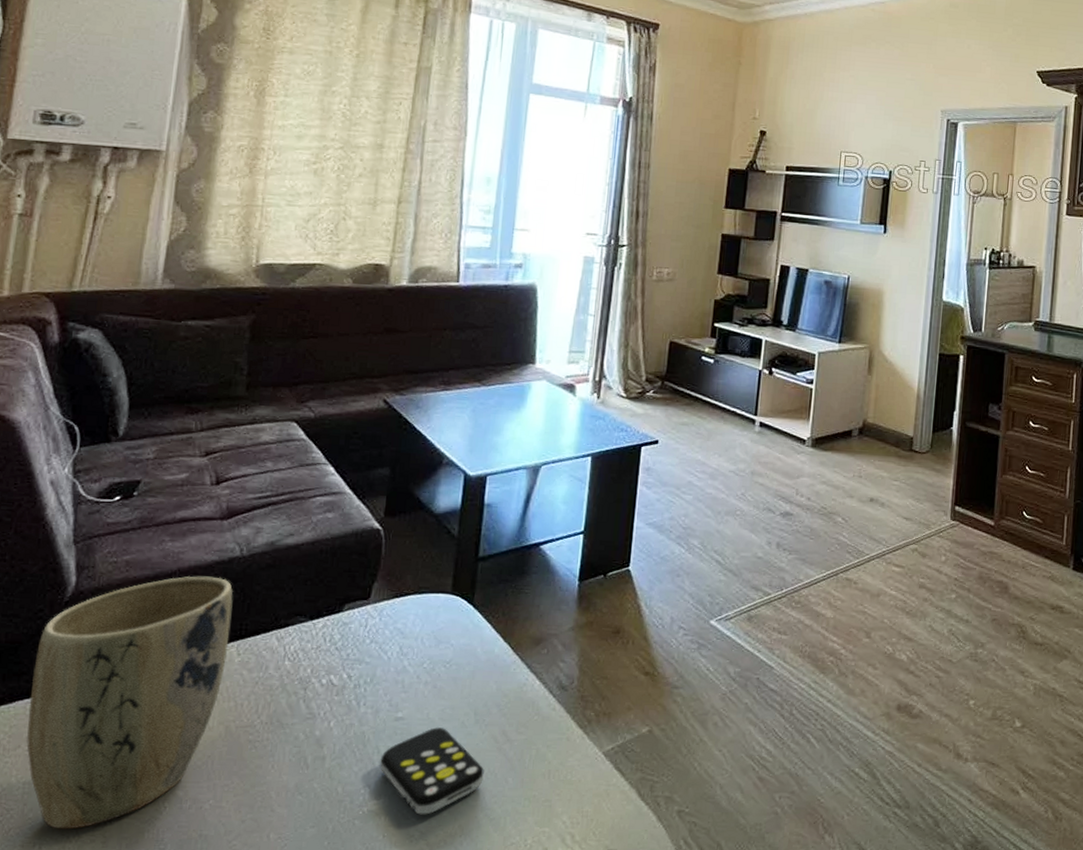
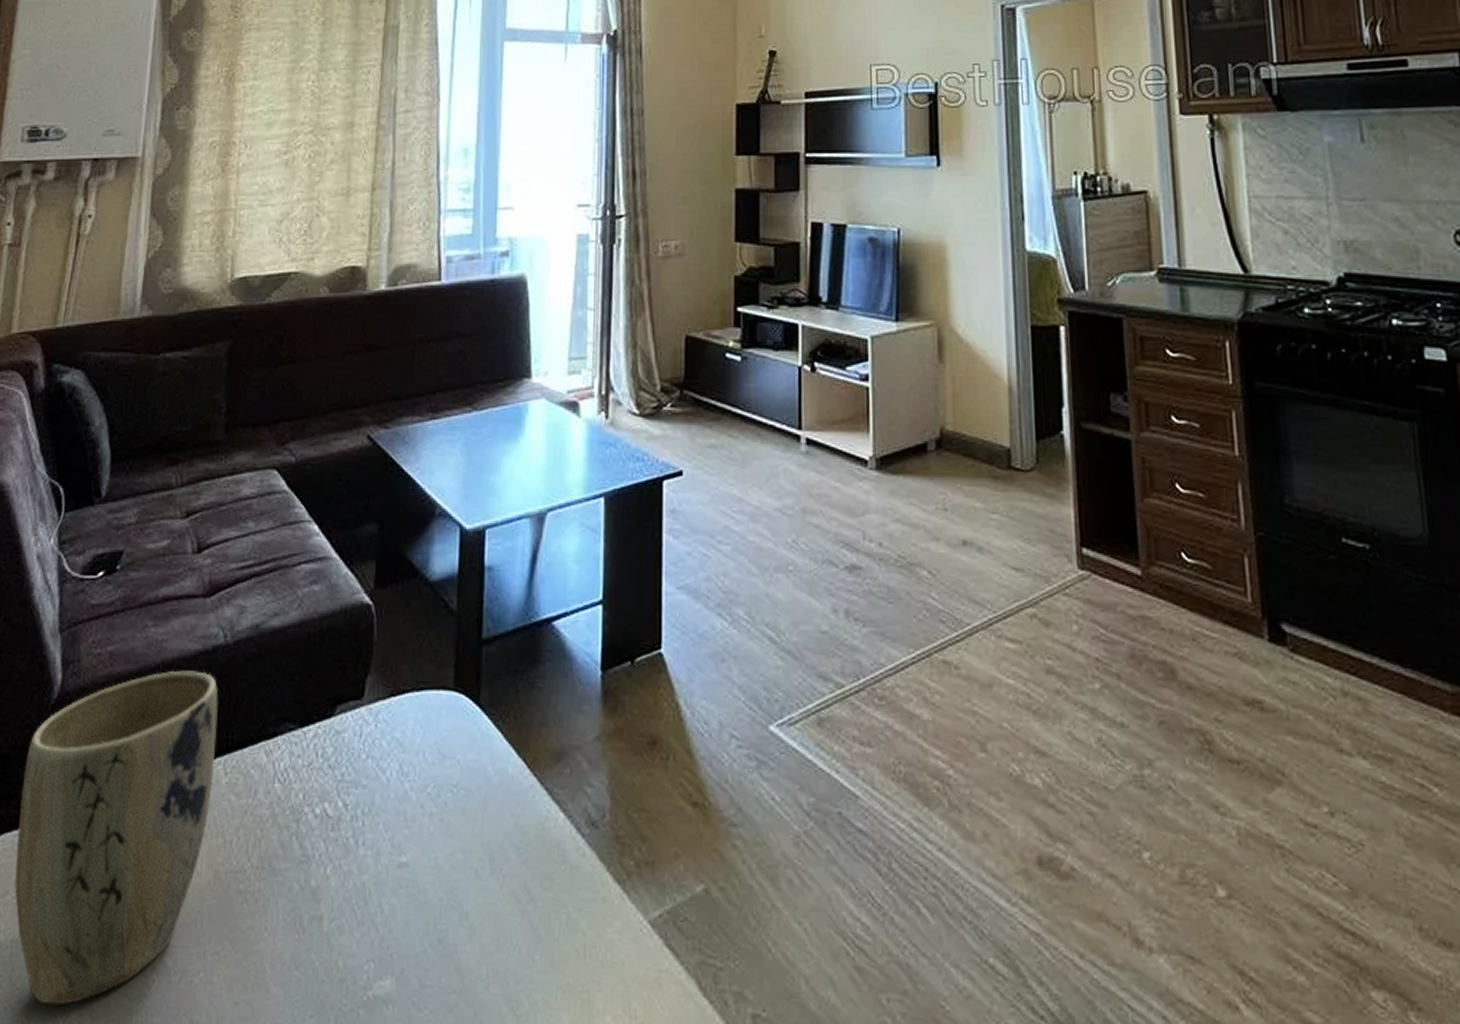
remote control: present [379,727,484,815] -> none [383,878,506,1006]

